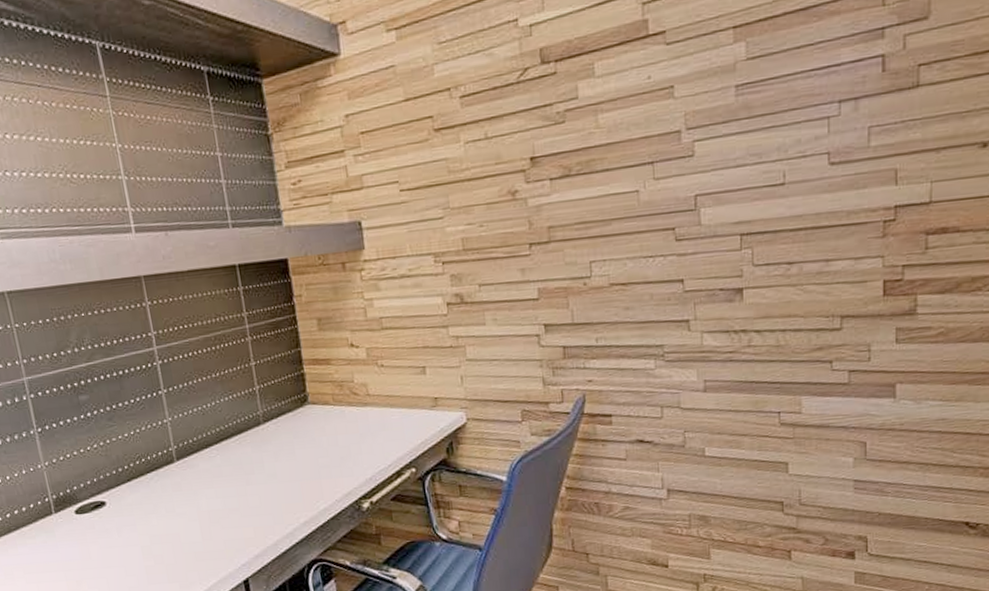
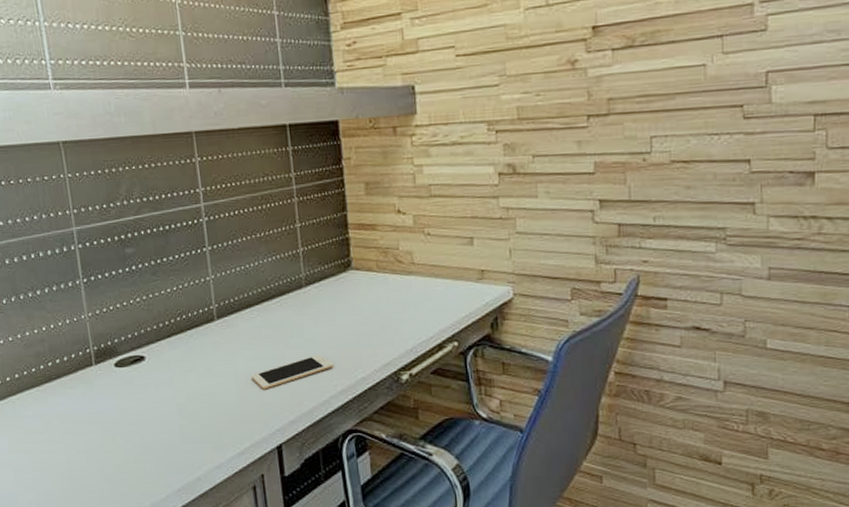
cell phone: none [215,488,296,527] -> present [252,354,334,390]

